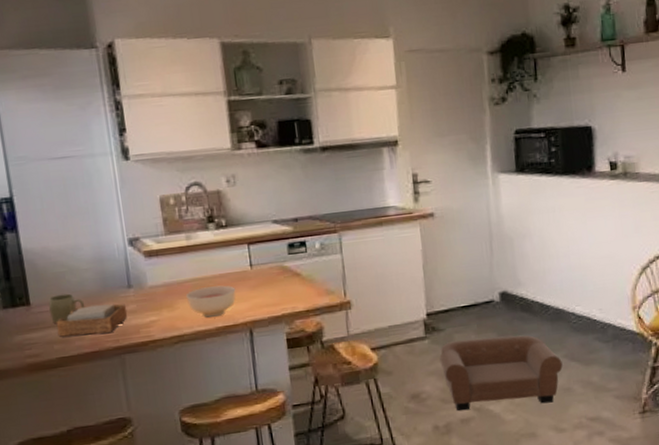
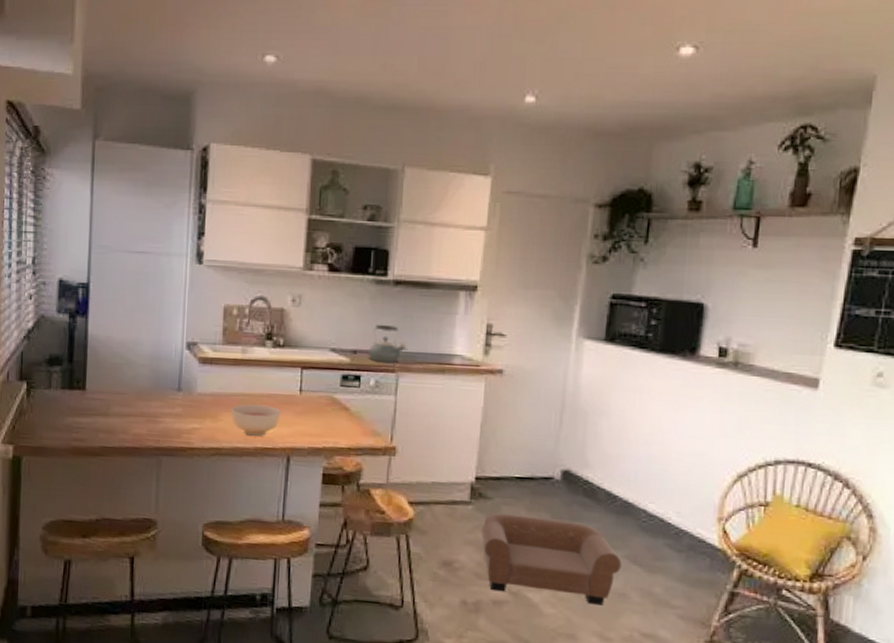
mug: present [48,293,85,324] -> none [102,385,135,413]
napkin holder: present [56,303,128,337] -> none [105,400,173,433]
kettle: none [308,189,344,227] -> present [367,325,407,364]

